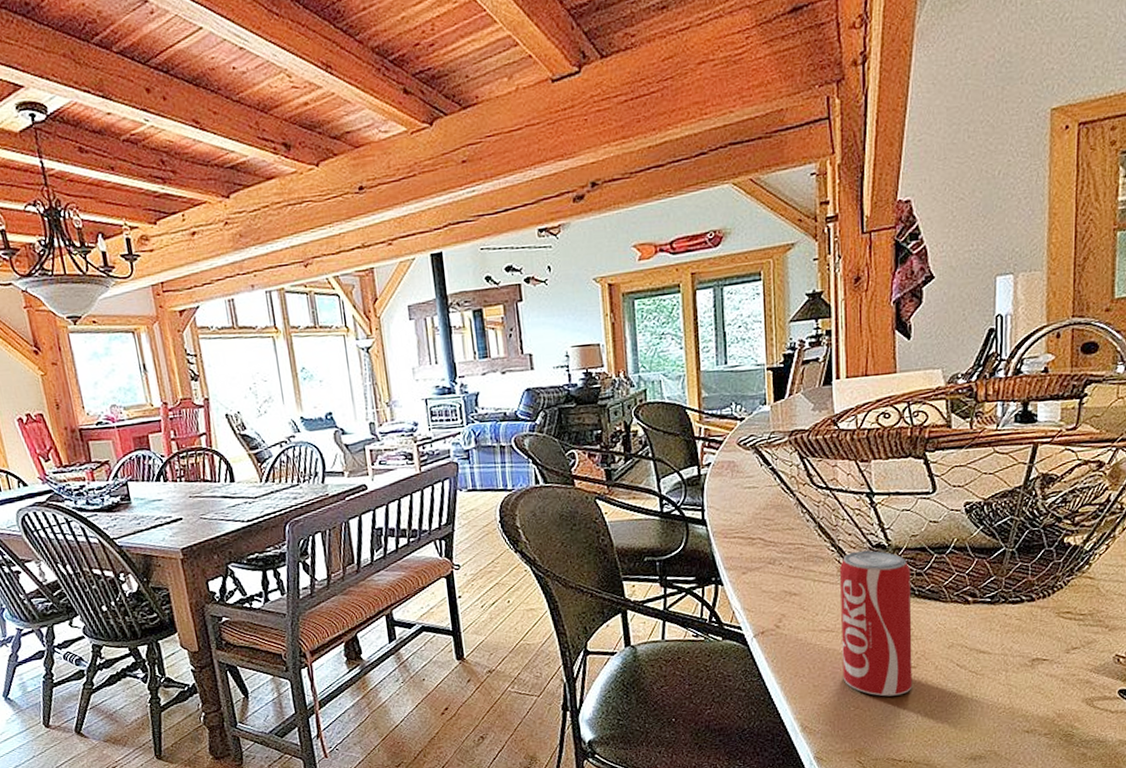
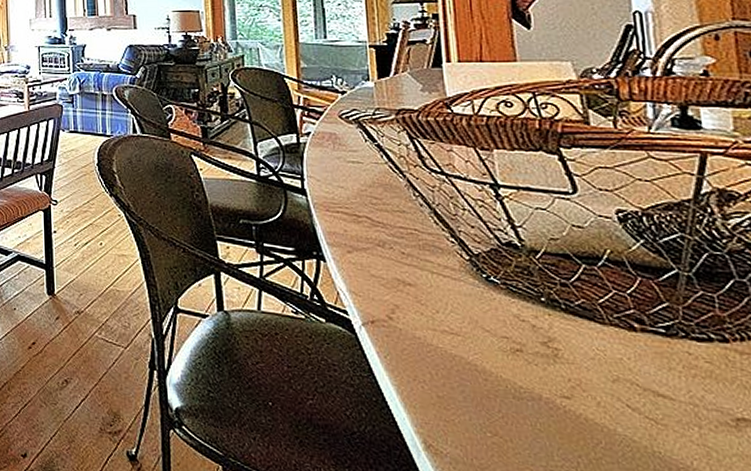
beverage can: present [840,550,912,697] -> none [463,247,568,430]

